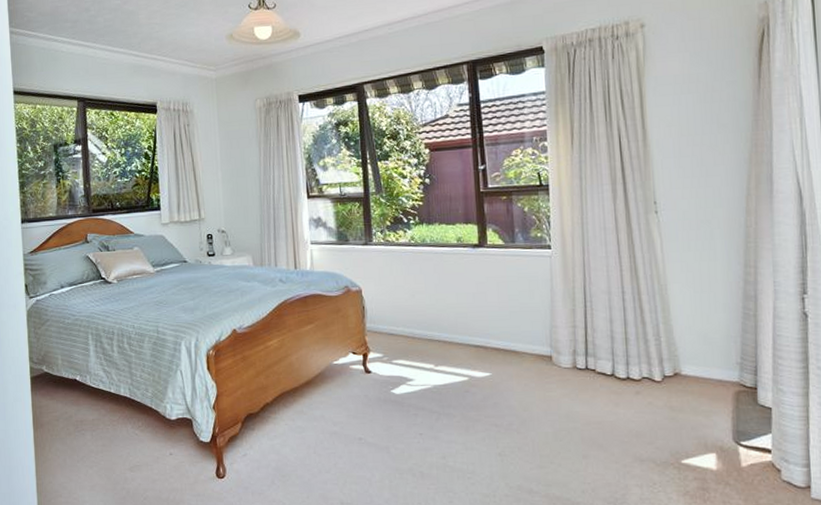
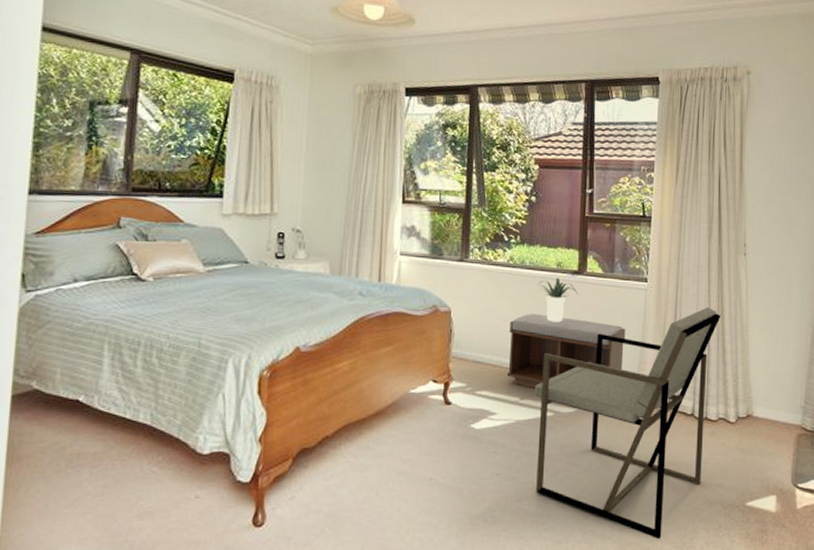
bench: none [418,287,534,356] -> present [506,314,626,388]
potted plant: none [439,251,481,294] -> present [537,277,578,323]
armchair: none [448,268,635,495] -> present [535,307,721,540]

